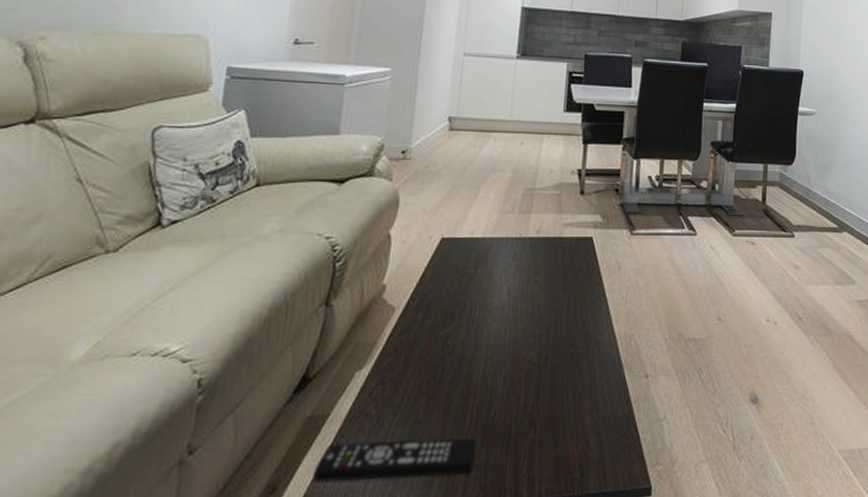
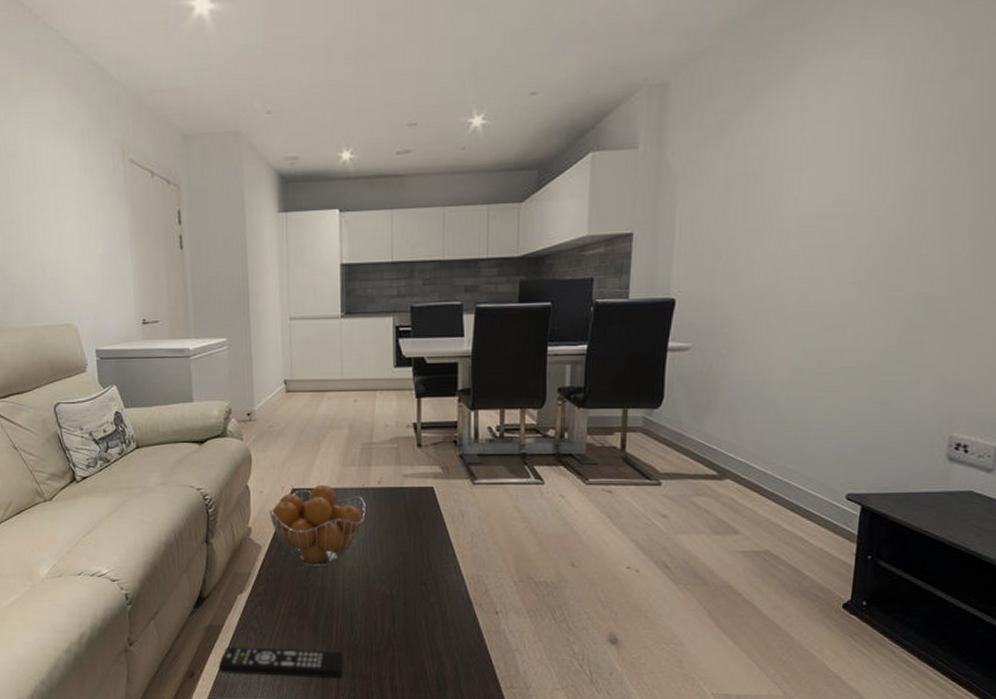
fruit basket: none [410,233,521,332] -> present [268,484,366,568]

